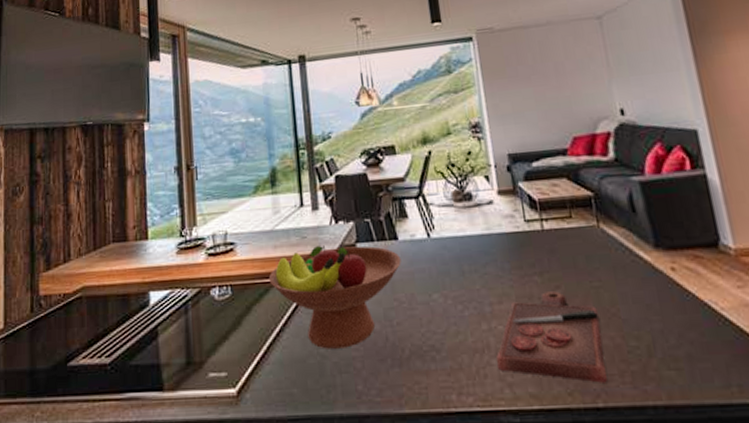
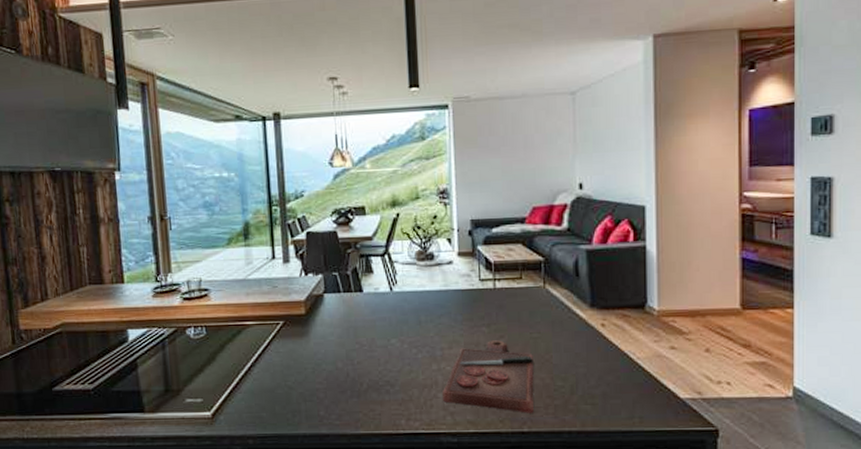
fruit bowl: present [268,244,401,349] -> none [241,293,365,382]

